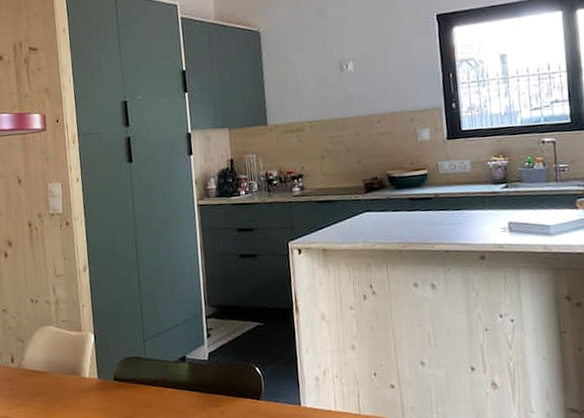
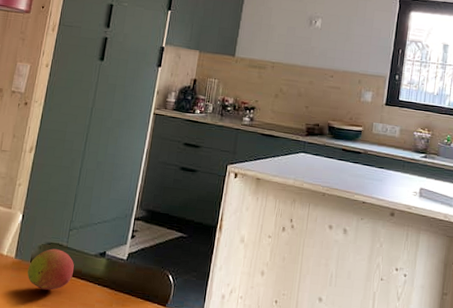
fruit: none [113,362,159,405] -> present [27,248,74,290]

